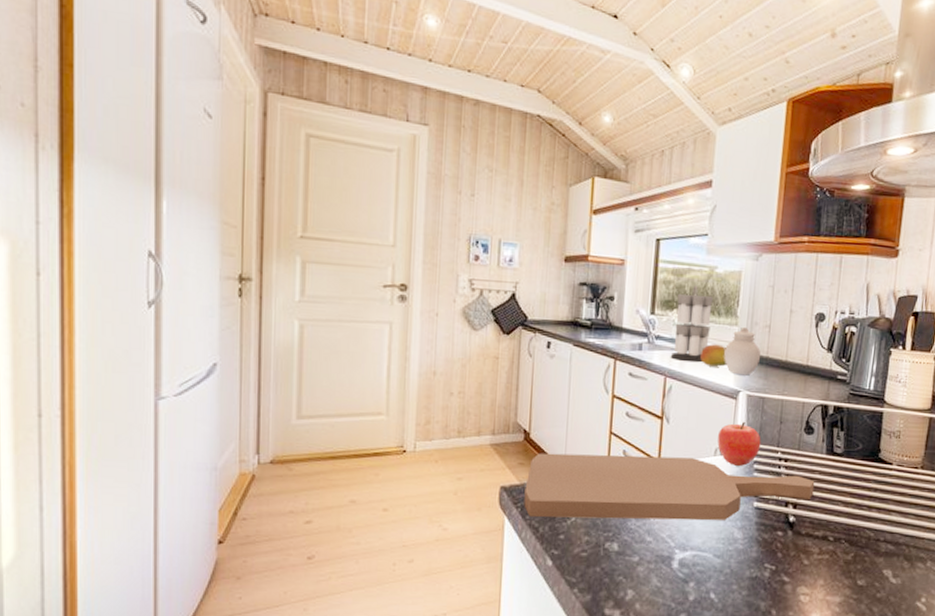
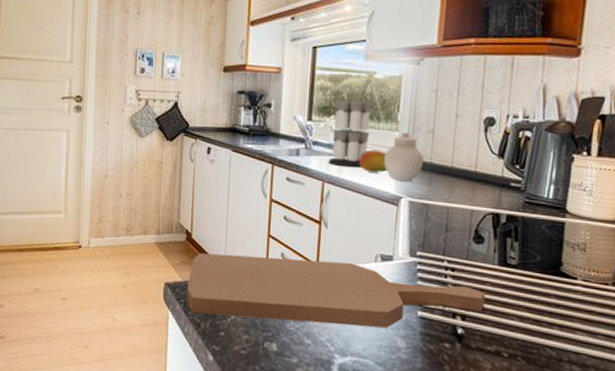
fruit: present [717,421,761,467] -> none [378,228,425,275]

